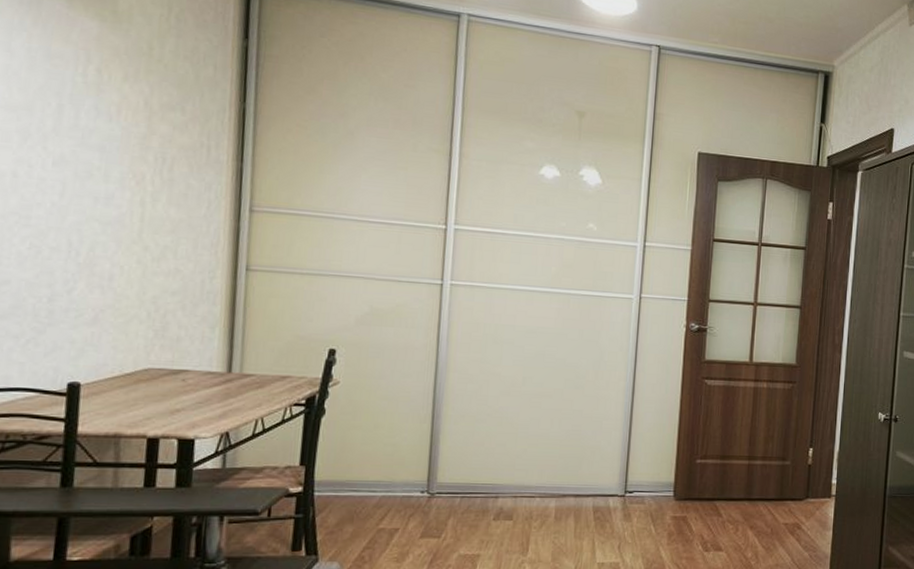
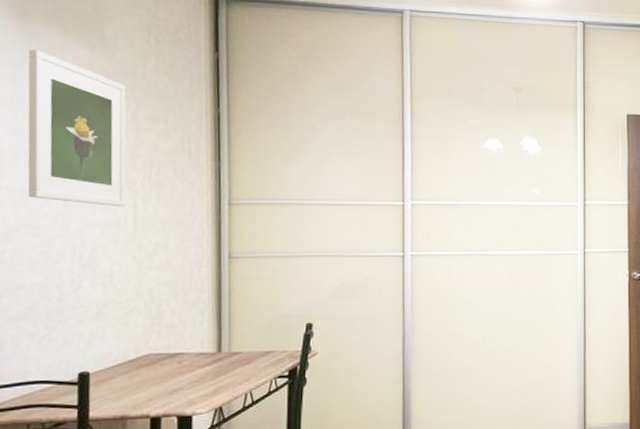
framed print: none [19,15,140,204] -> present [28,49,126,207]

